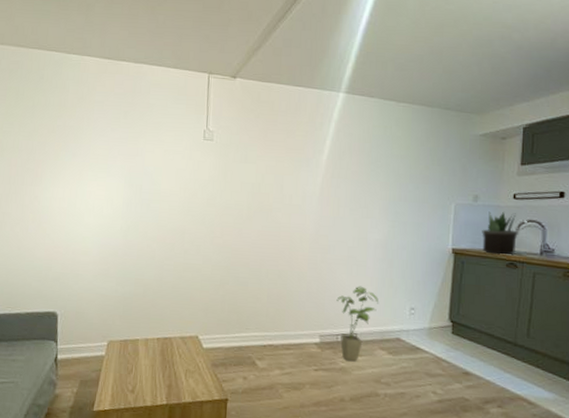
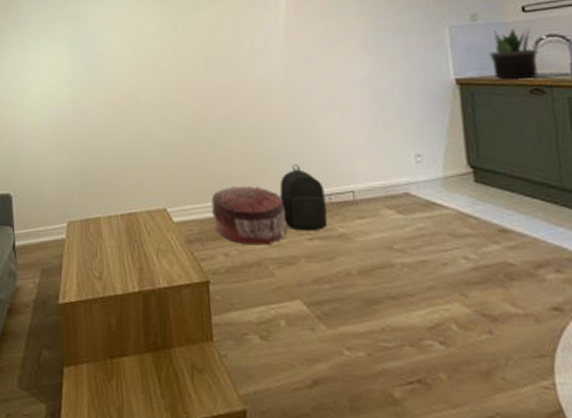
pouf: none [237,321,299,373] -> present [211,186,288,246]
backpack: none [296,307,334,364] -> present [279,165,328,231]
house plant: present [336,286,378,362] -> none [322,134,374,226]

